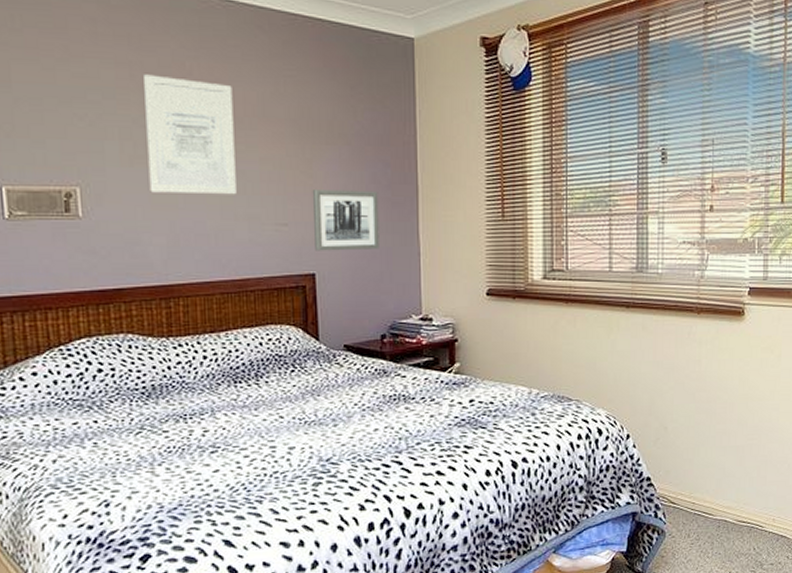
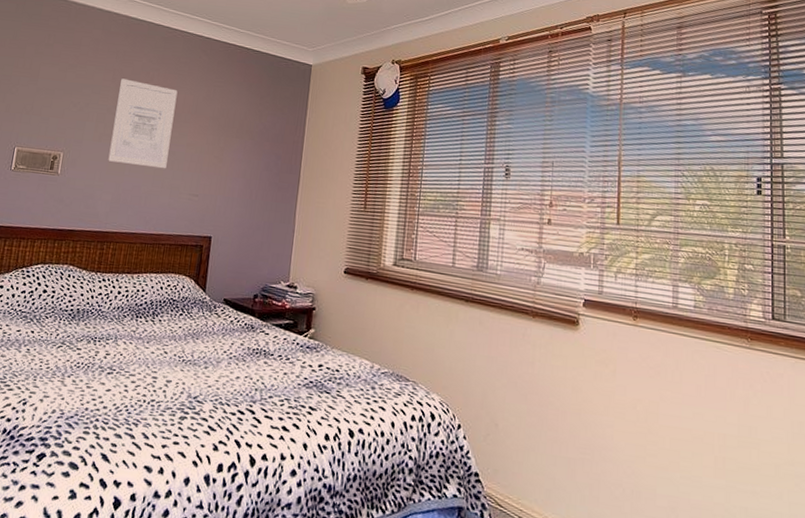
wall art: present [312,190,380,251] -> none [215,171,269,224]

